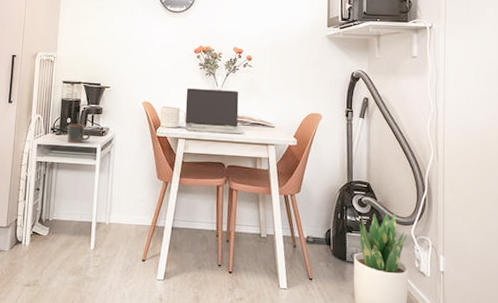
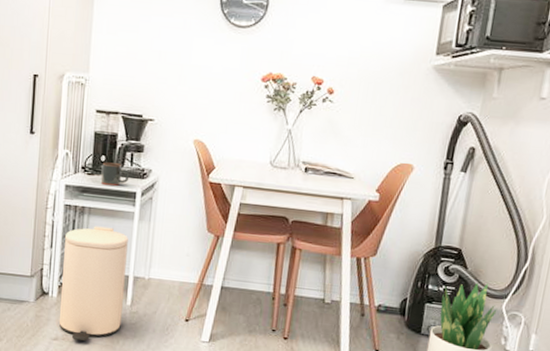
pedal bin: none [31,178,91,286] -> present [59,226,128,342]
mug: present [160,106,186,128] -> none [214,146,247,174]
laptop: present [185,88,244,134] -> none [244,126,316,184]

